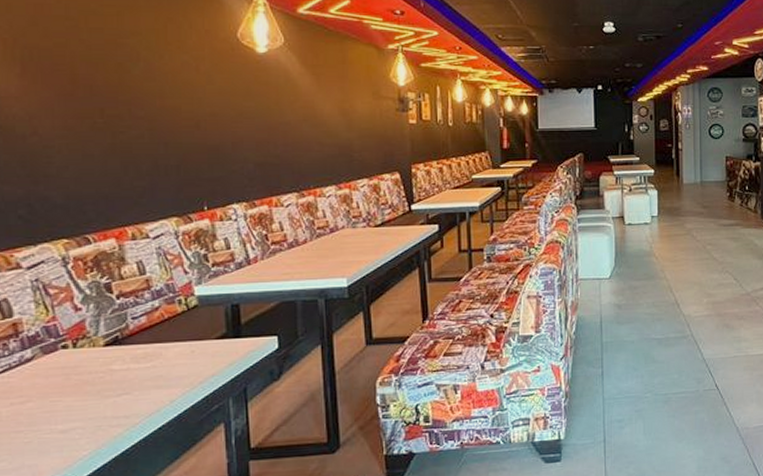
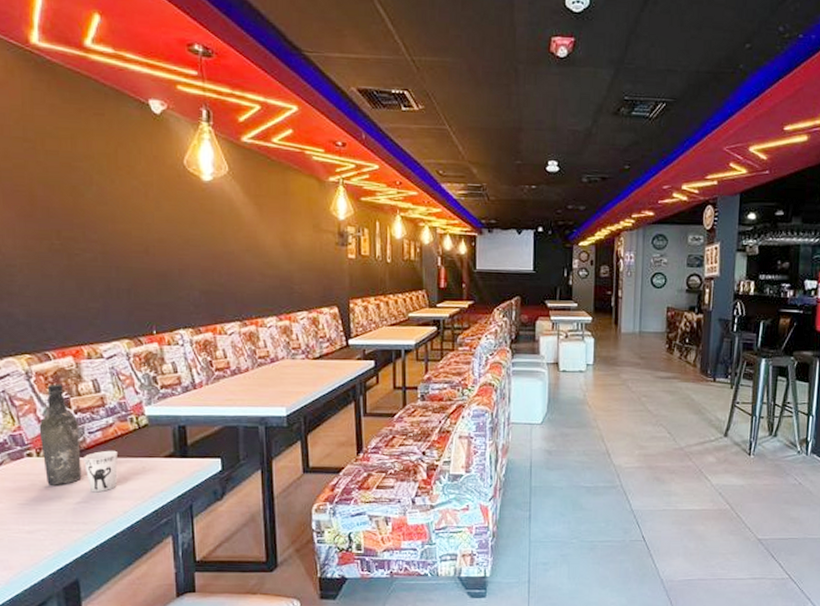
beer bottle: none [76,268,124,378] -> present [39,384,82,485]
cup: none [126,335,164,383] -> present [84,450,118,493]

